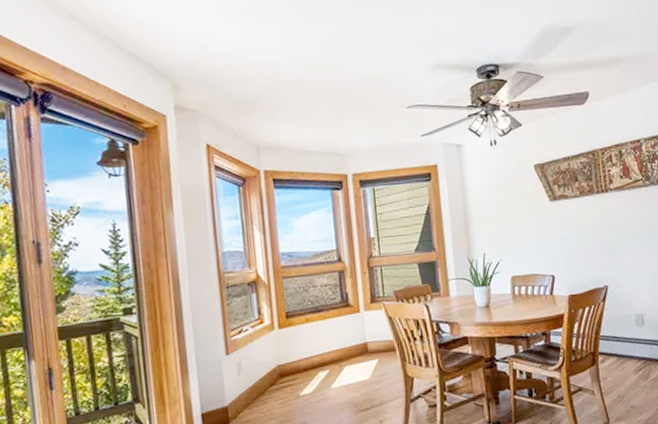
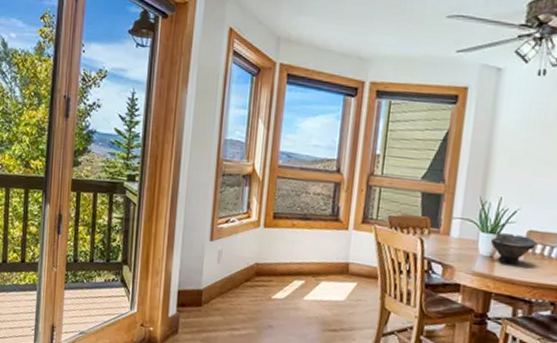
bowl: none [483,282,521,310] -> present [490,233,537,265]

